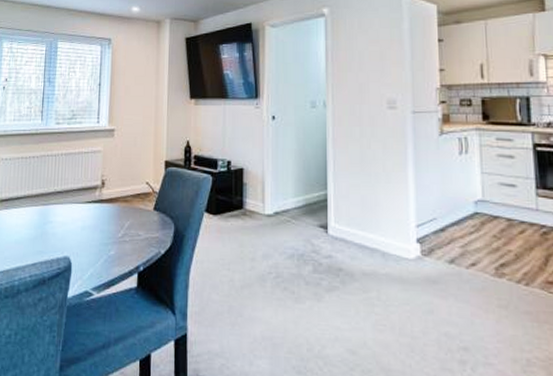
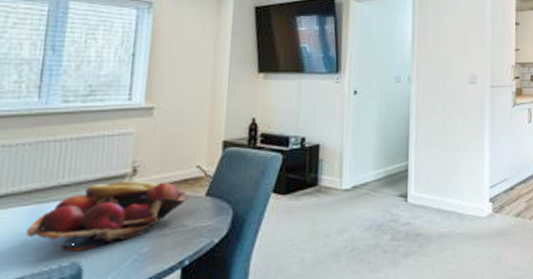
fruit basket: none [37,191,141,248] -> present [26,180,188,252]

